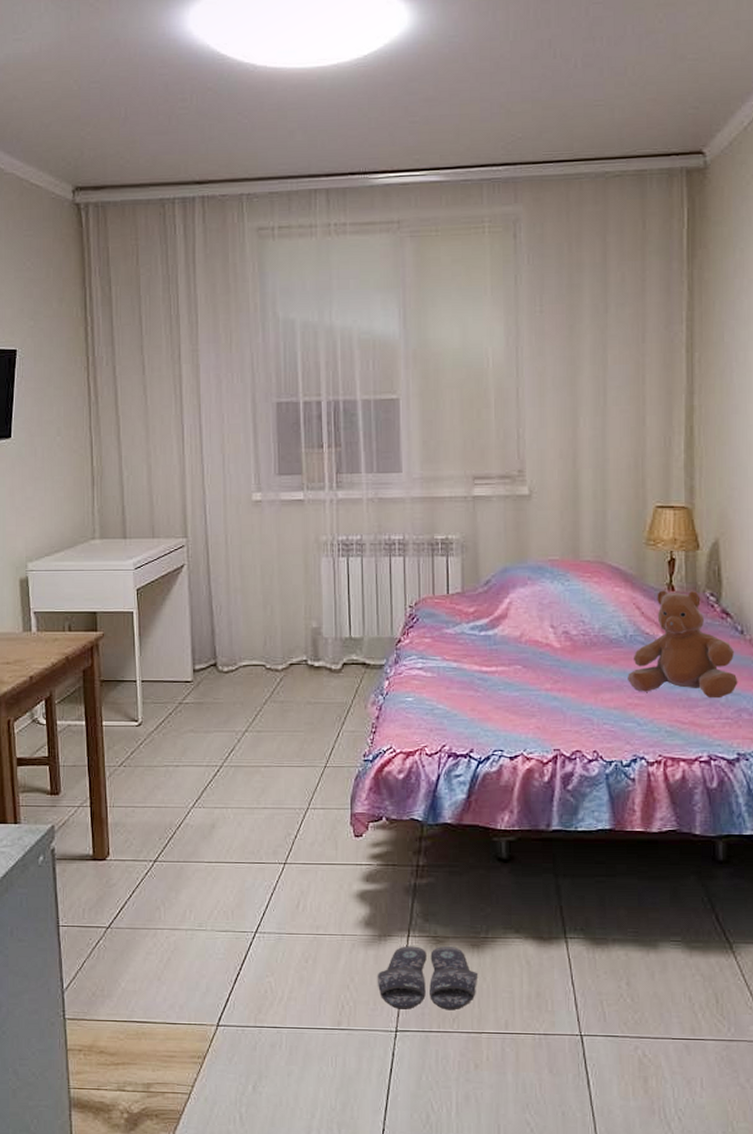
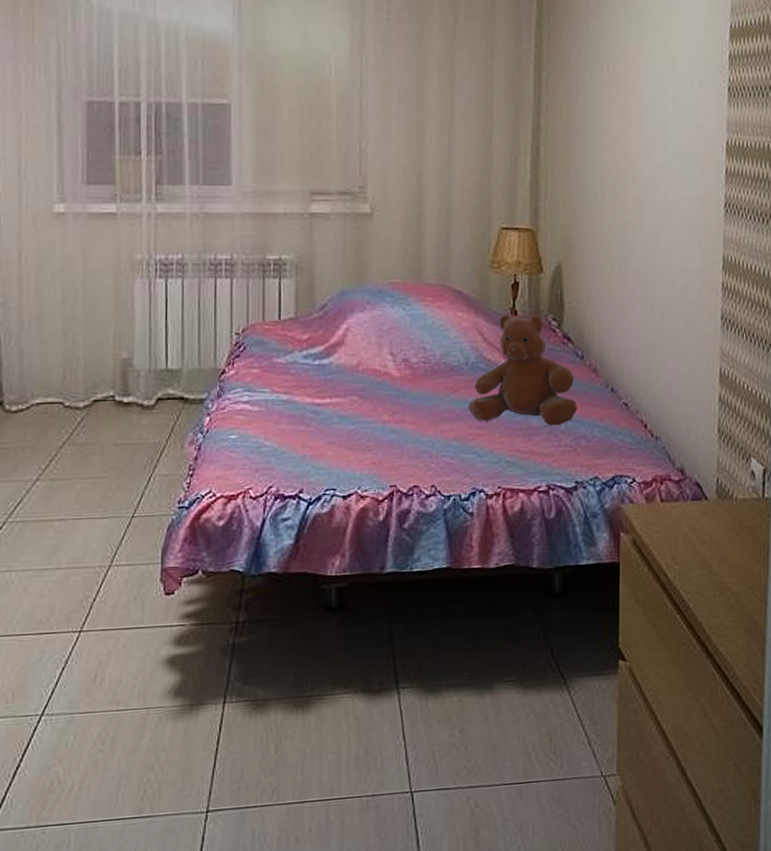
slippers: present [377,945,479,1010] -> none [186,709,302,787]

